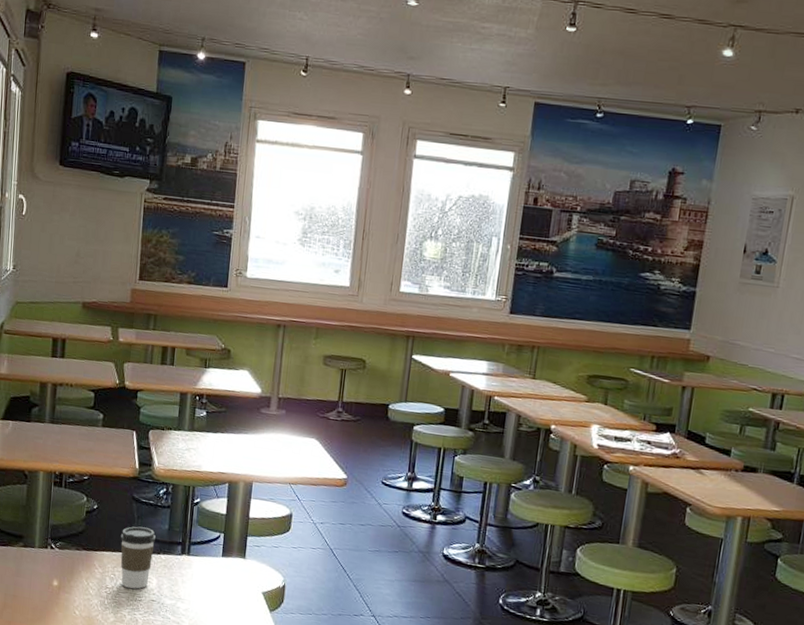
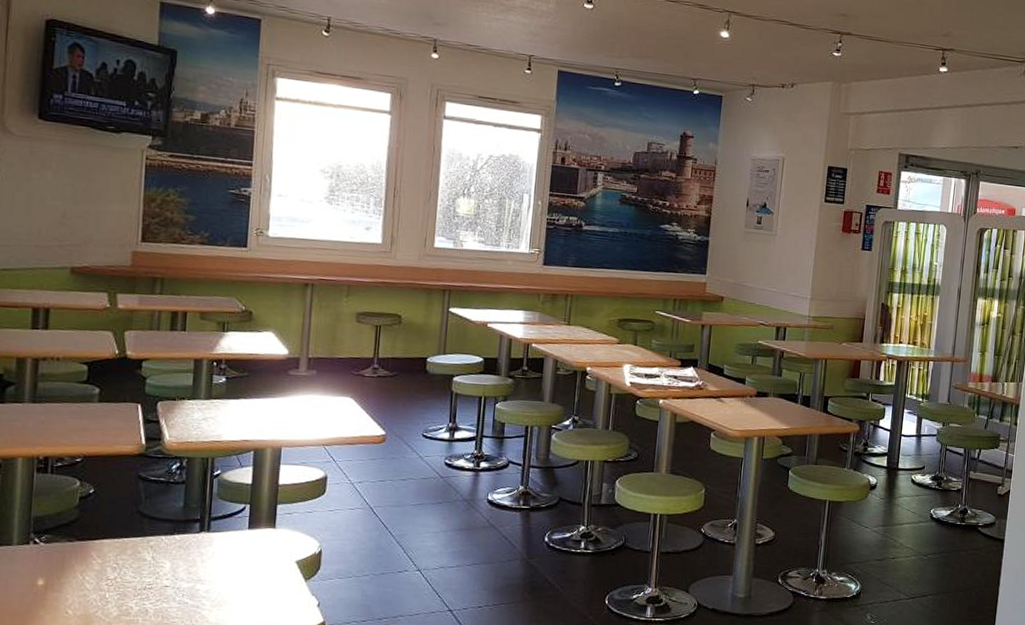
coffee cup: present [120,526,156,589] -> none [124,507,168,576]

